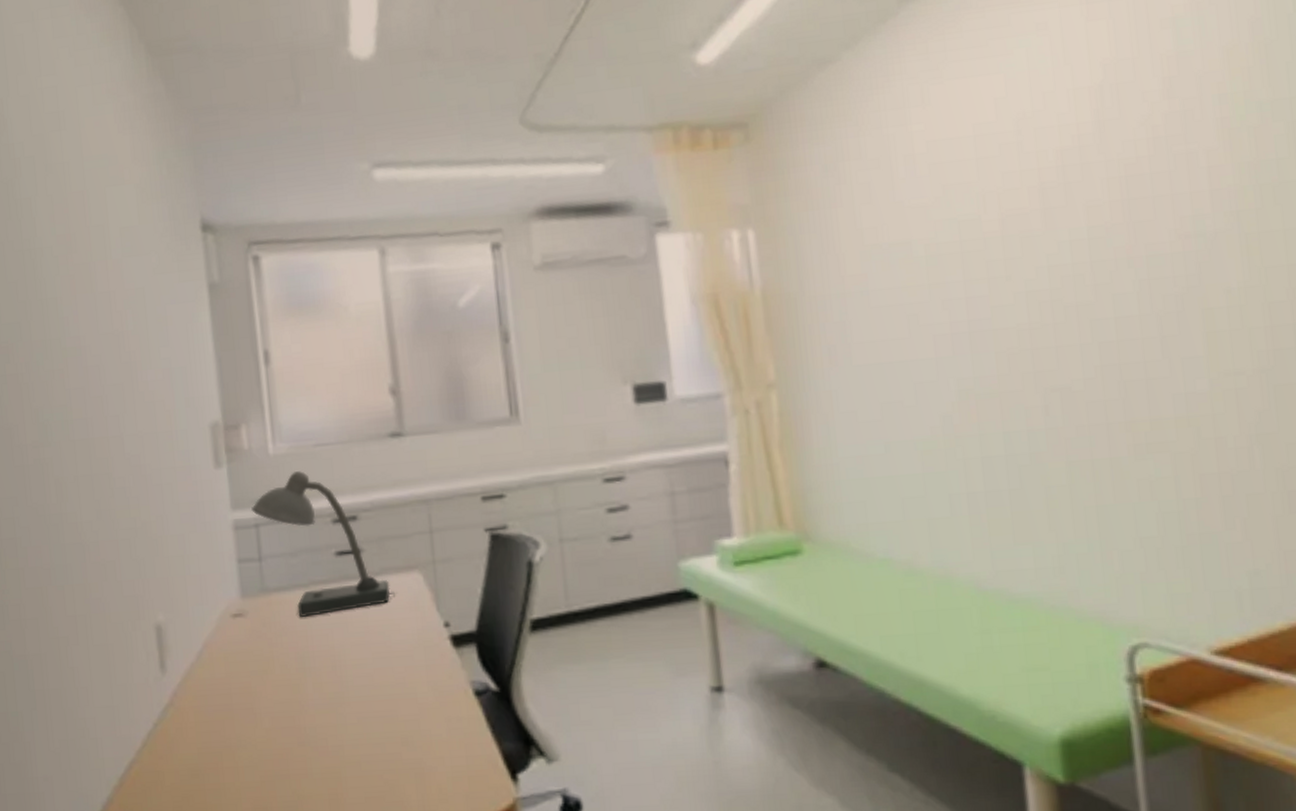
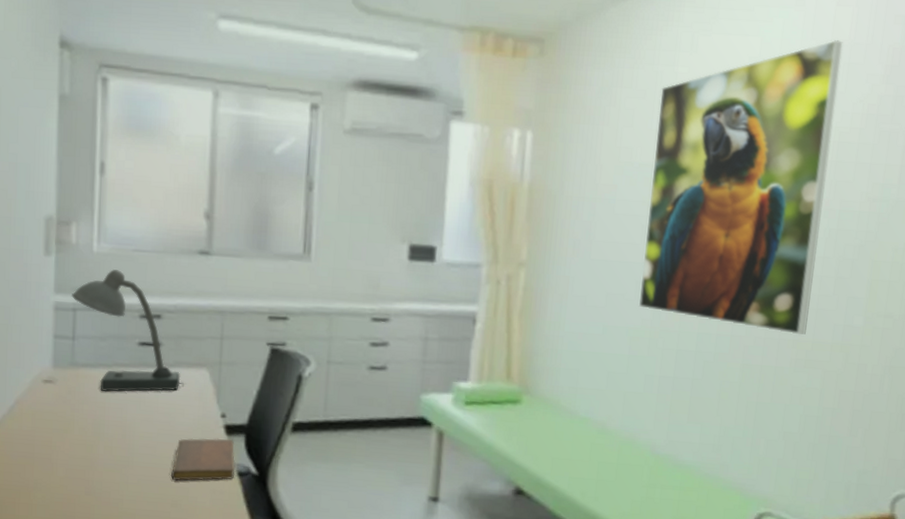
notebook: none [395,652,472,712] -> present [170,438,236,480]
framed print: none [897,60,1139,415] -> present [638,40,843,335]

